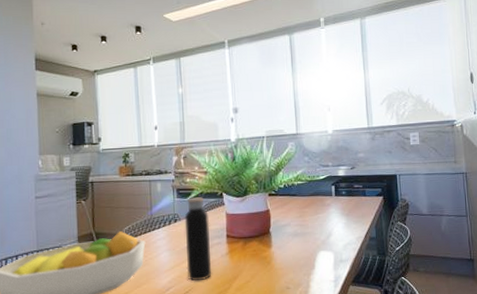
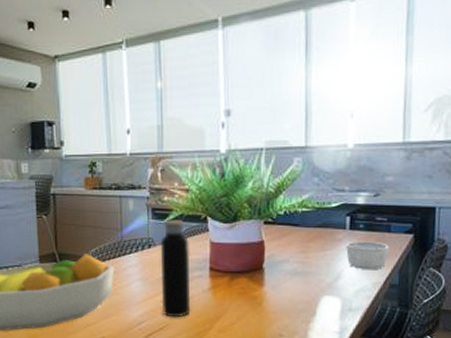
ramekin: none [334,204,366,228] -> present [346,241,389,270]

